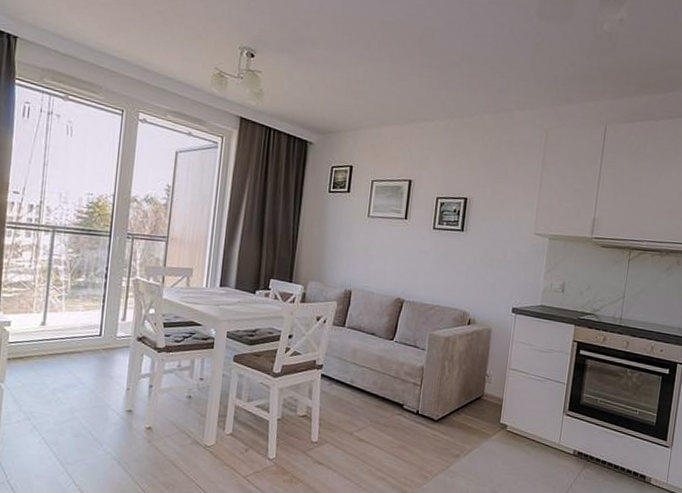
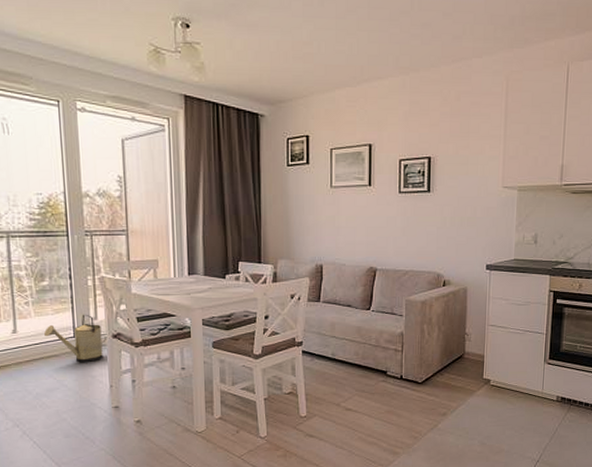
watering can: none [72,313,132,363] -> present [44,314,107,363]

